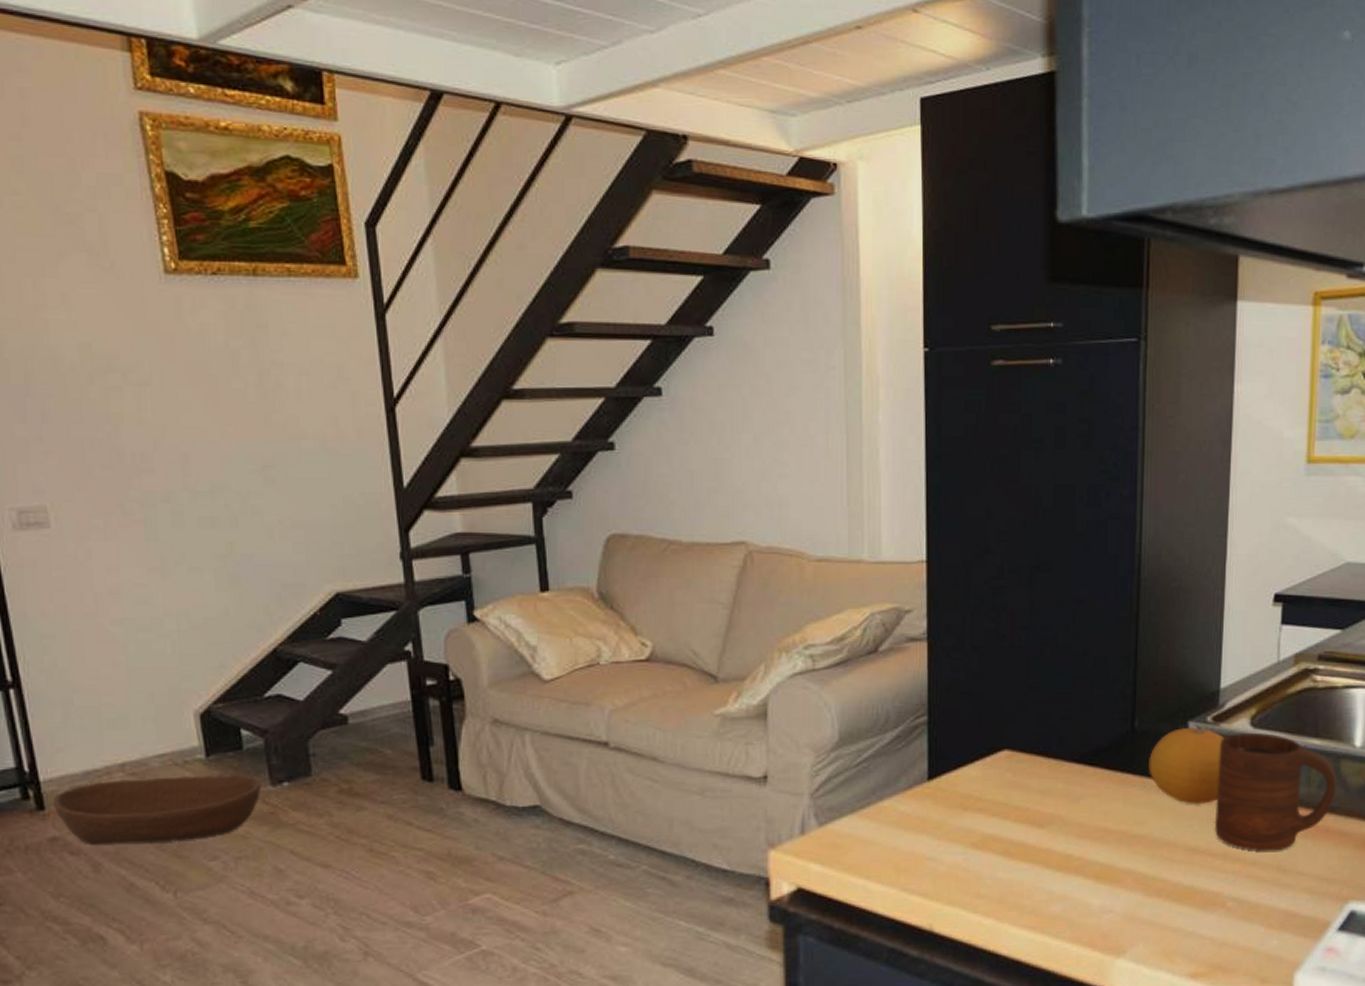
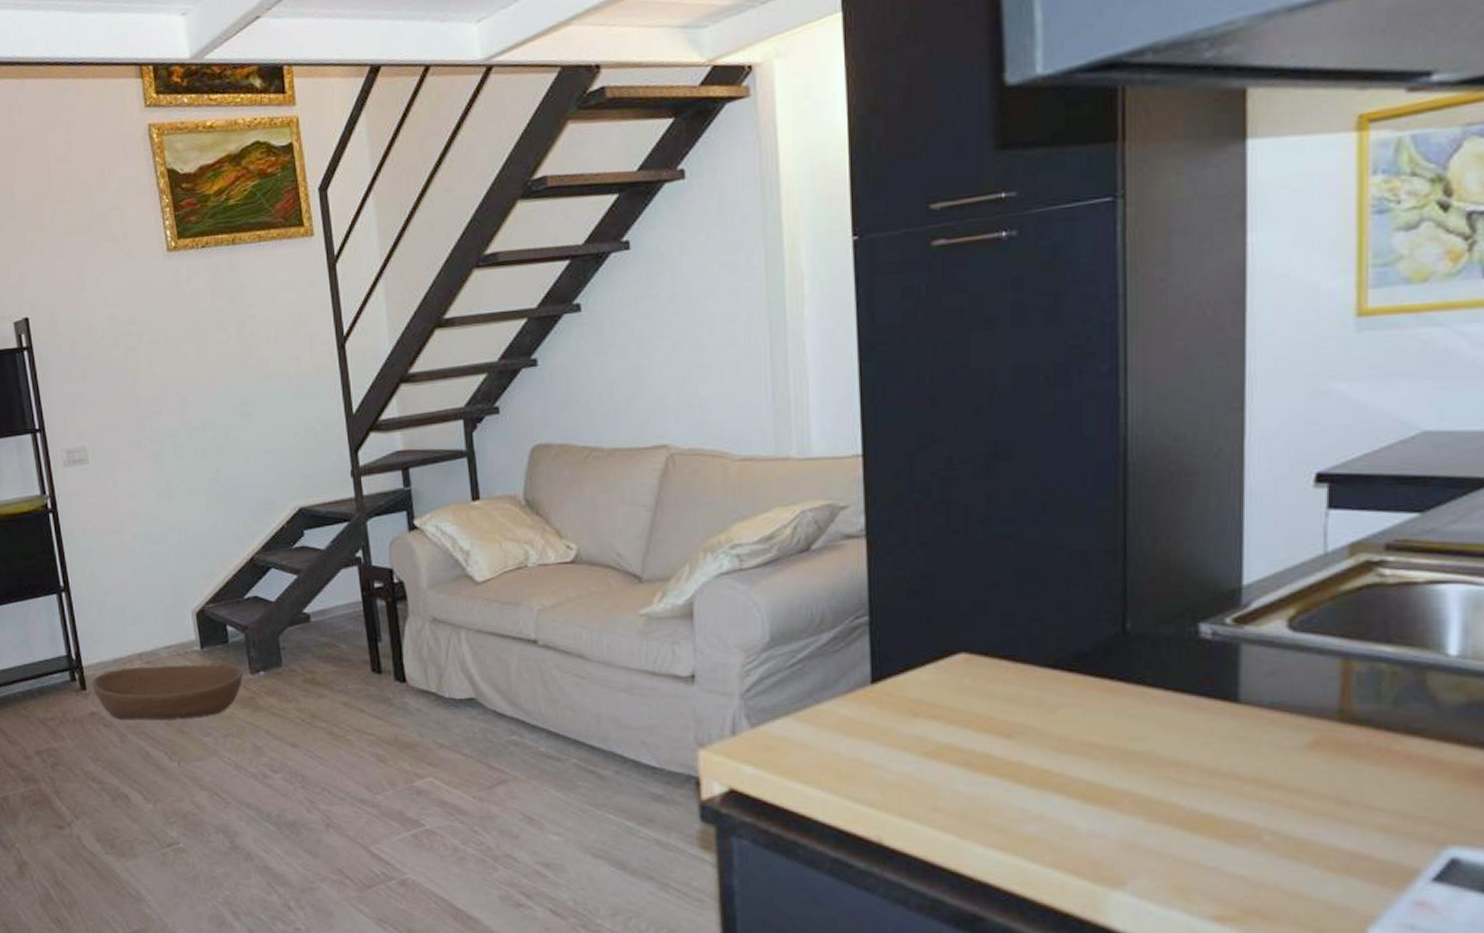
fruit: present [1149,726,1225,805] -> none [1147,629,1252,720]
cup: present [1214,732,1338,852] -> none [1240,636,1423,778]

